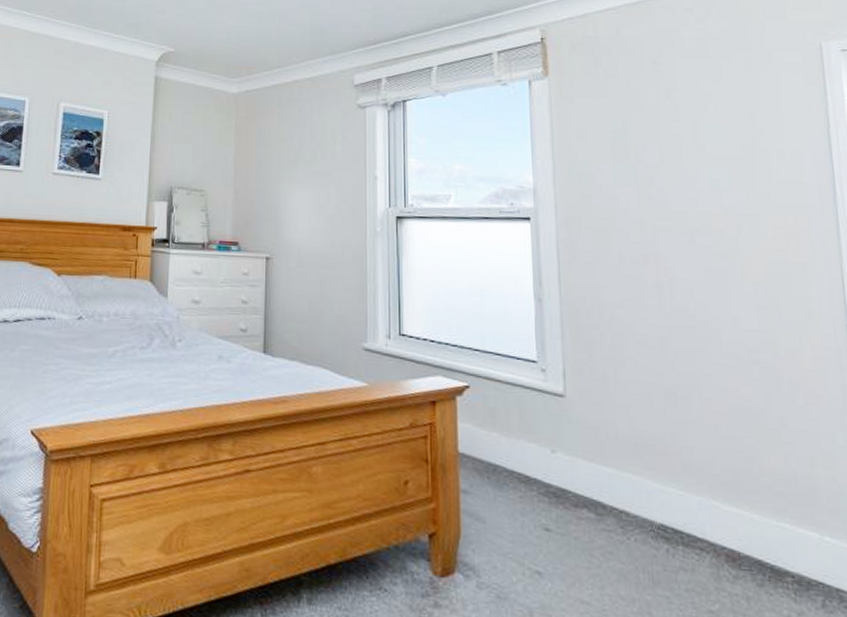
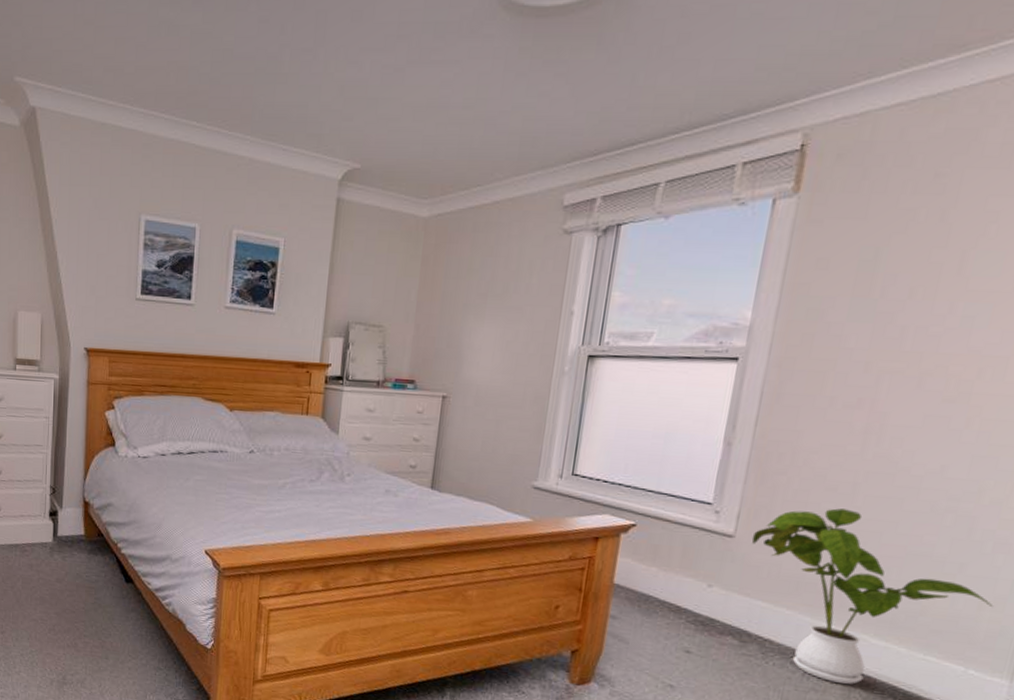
house plant: none [581,363,824,561] -> present [751,508,993,685]

